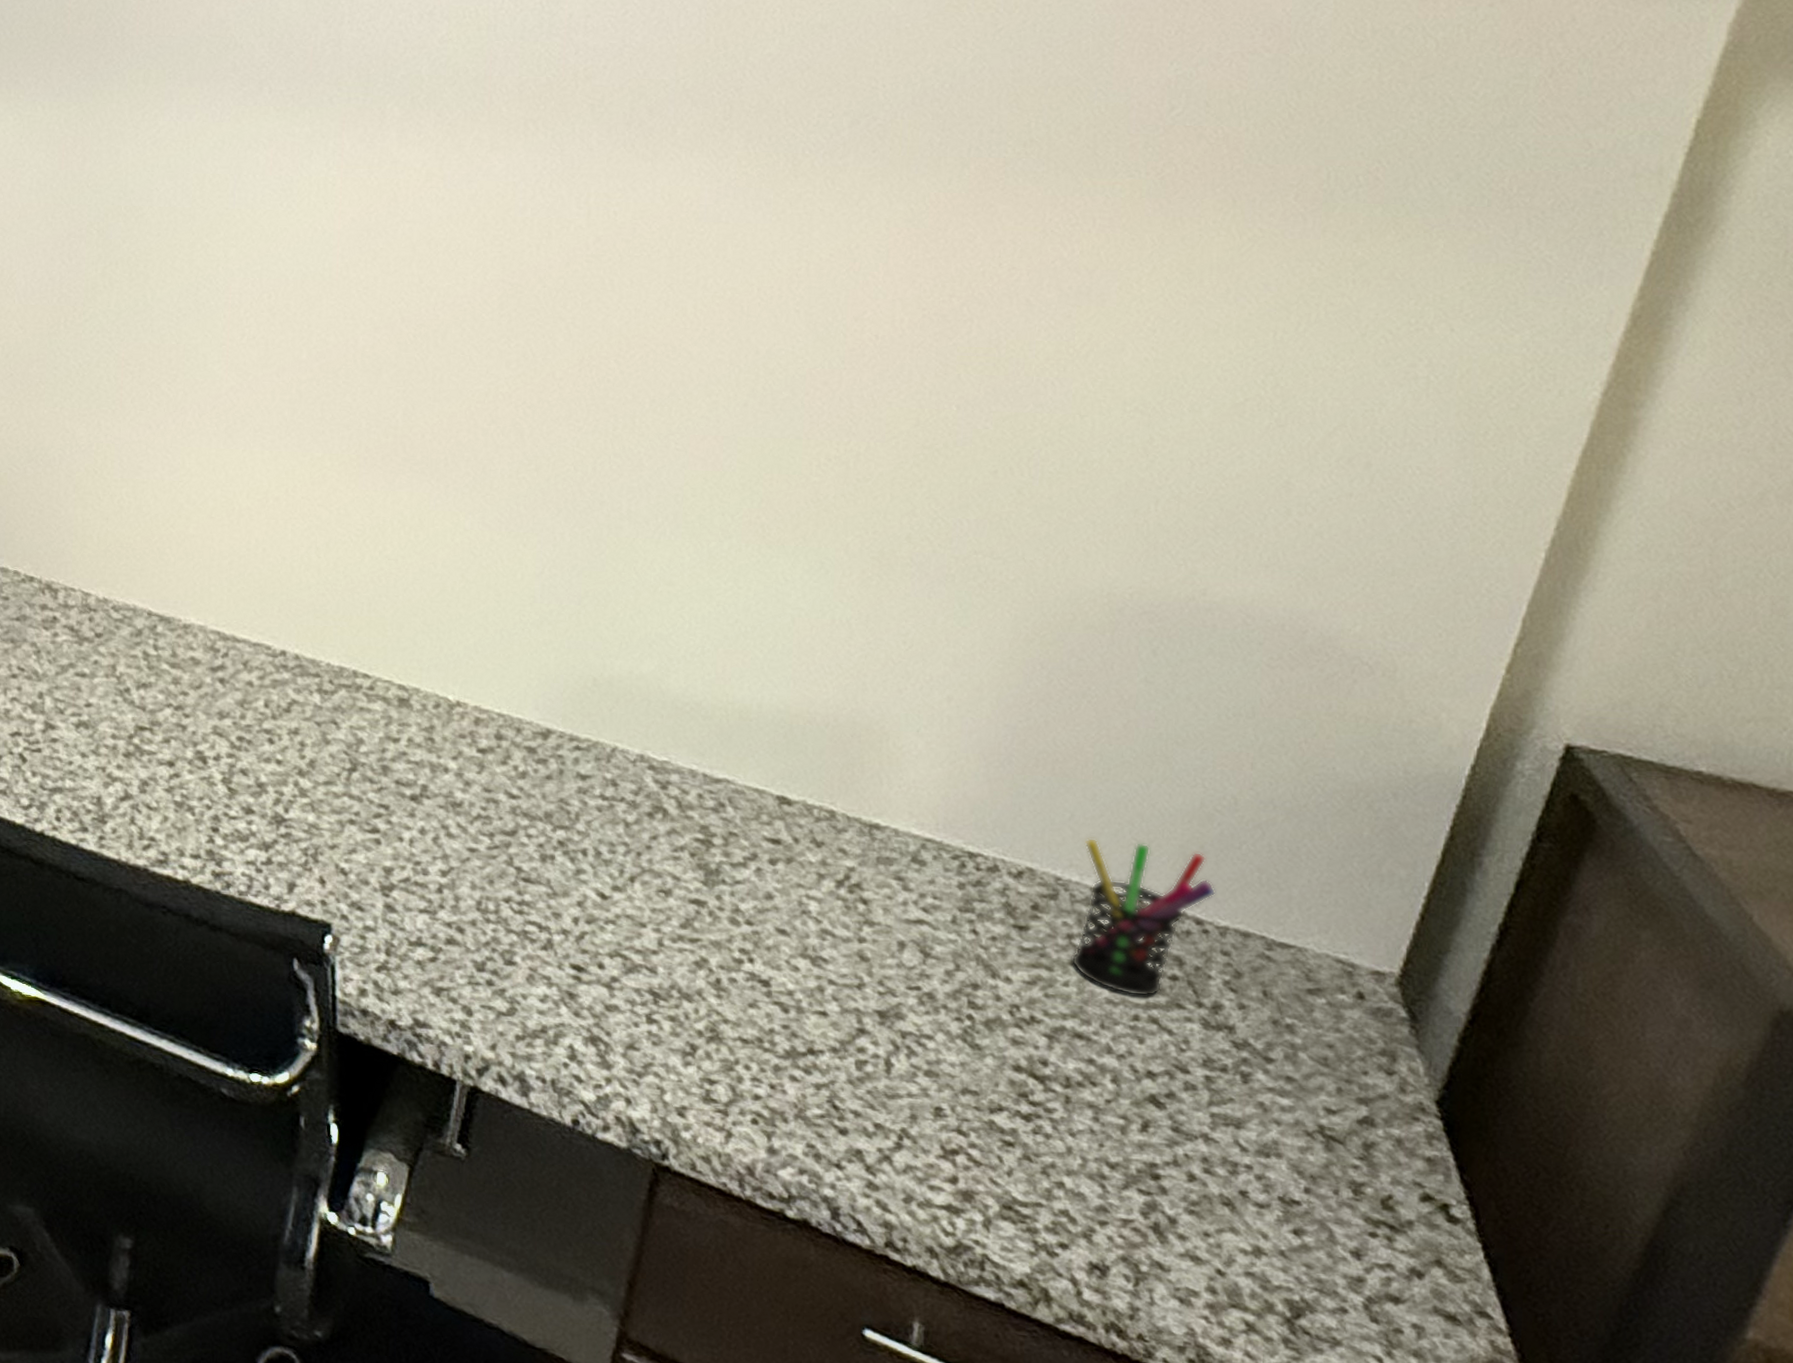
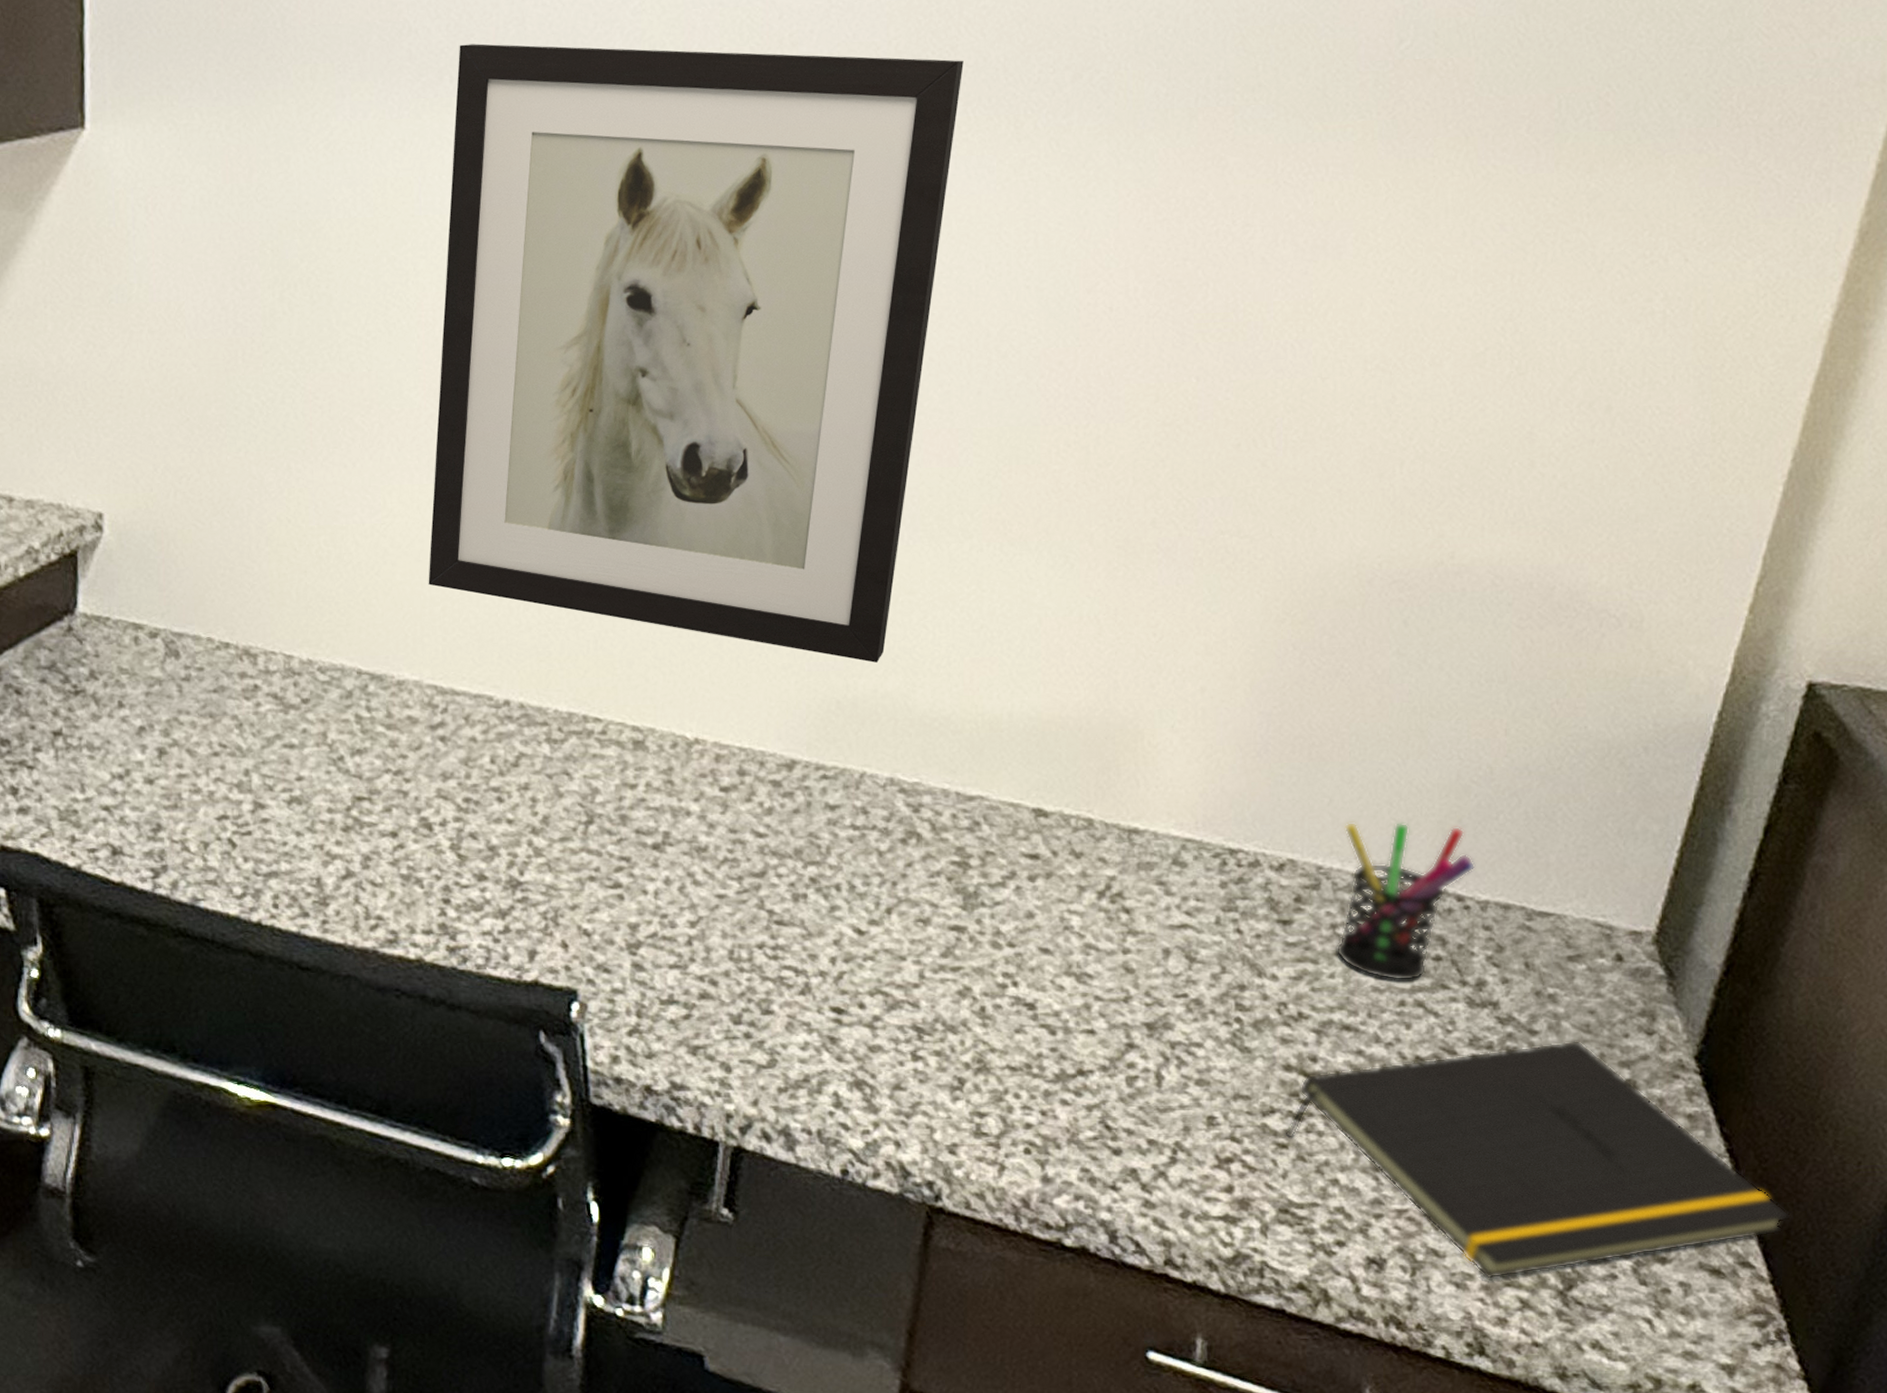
wall art: none [218,60,747,646] -> present [428,43,964,663]
notepad: none [1012,1071,1533,1299] -> present [1285,1040,1791,1280]

